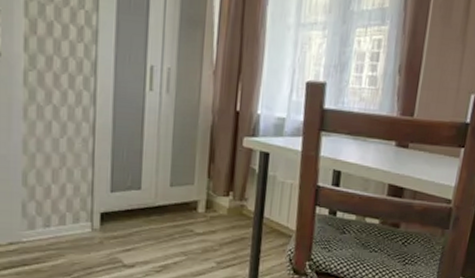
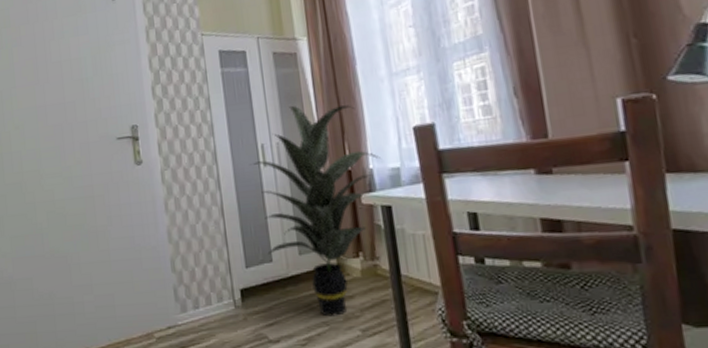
indoor plant: none [134,30,270,248] -> present [250,105,381,317]

